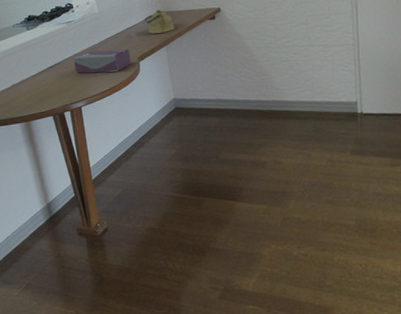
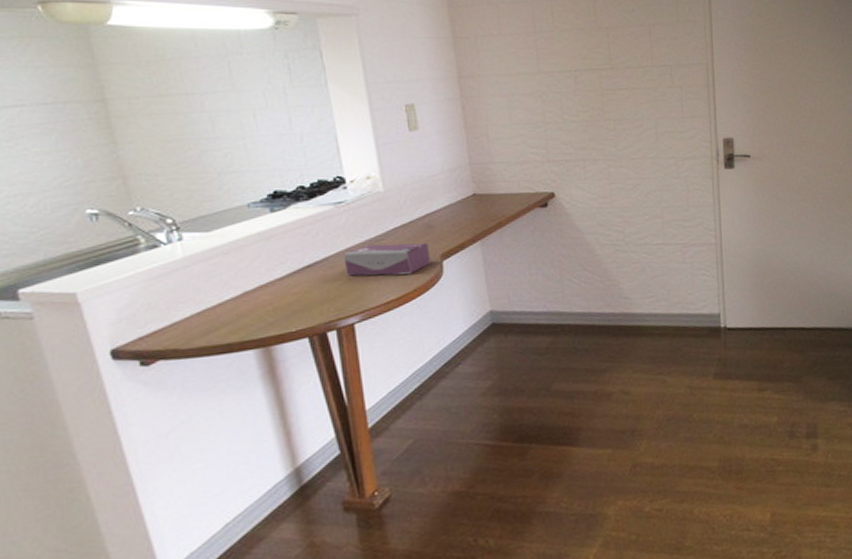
kettle: present [144,9,175,34] -> none [450,191,493,223]

